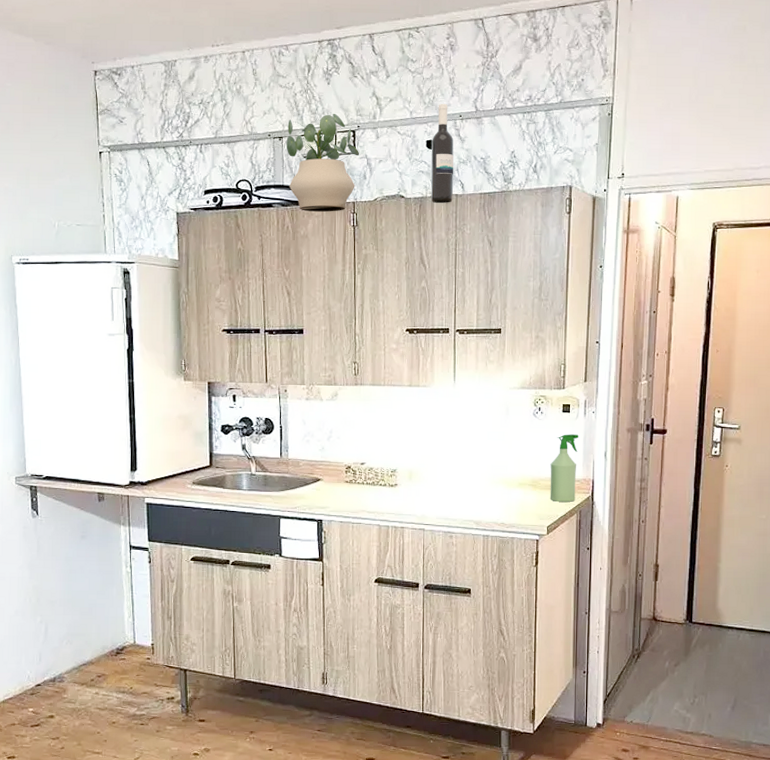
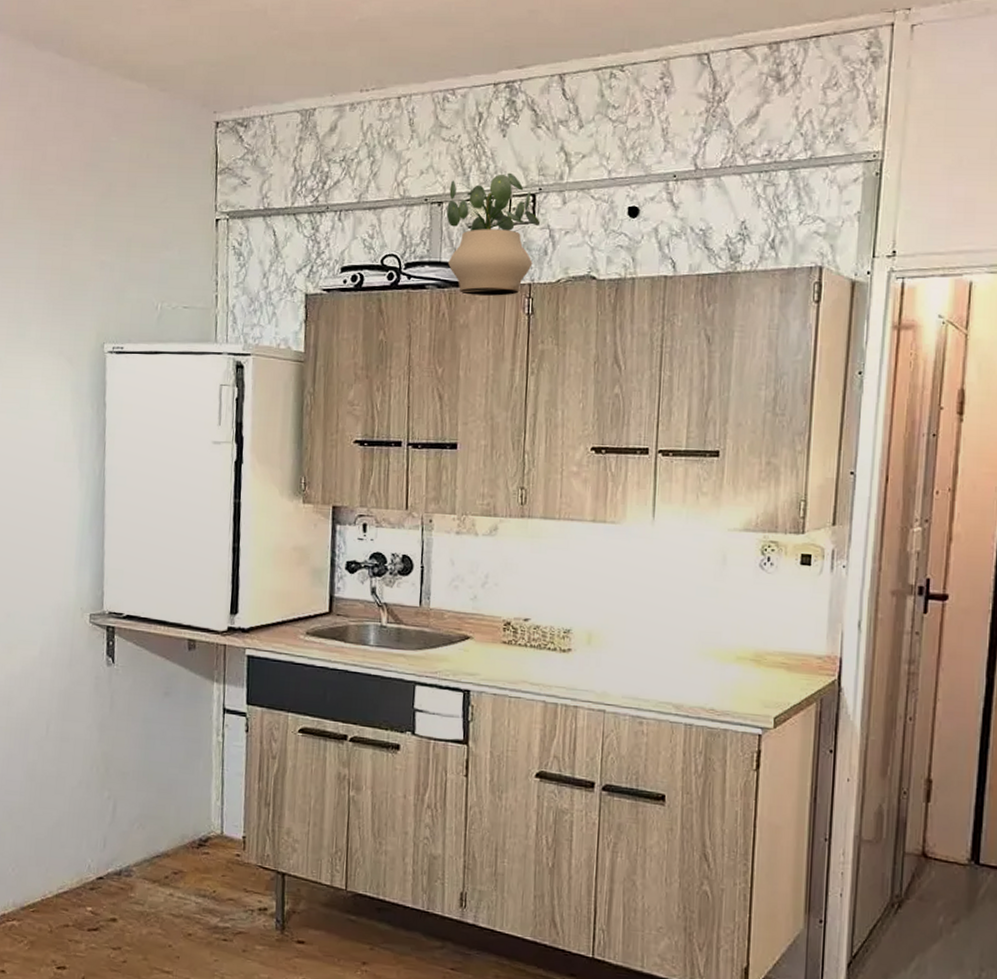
wine bottle: present [431,103,454,204] -> none [631,160,665,288]
spray bottle: present [550,434,579,502] -> none [779,594,823,686]

